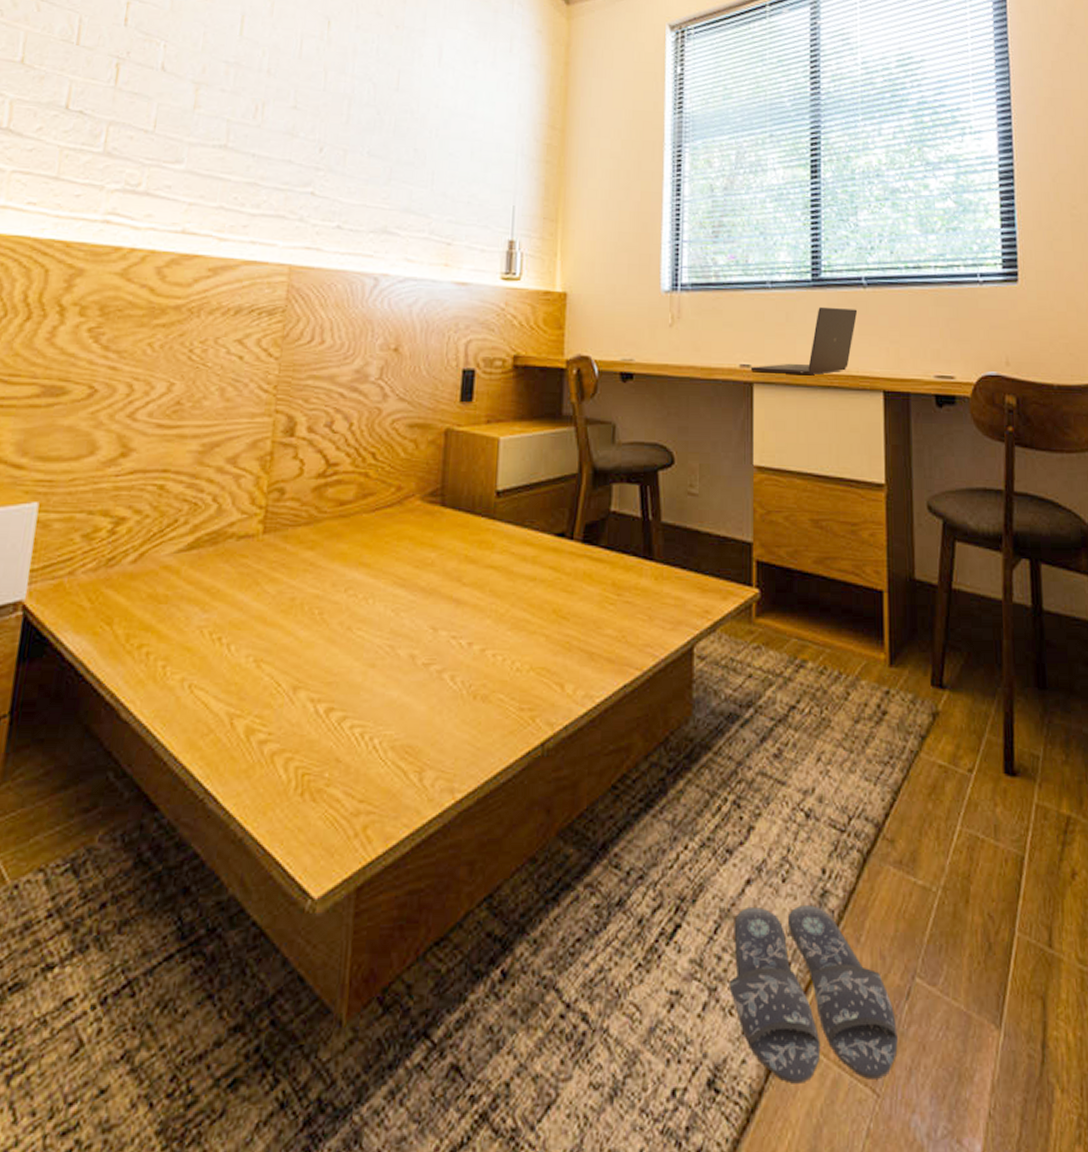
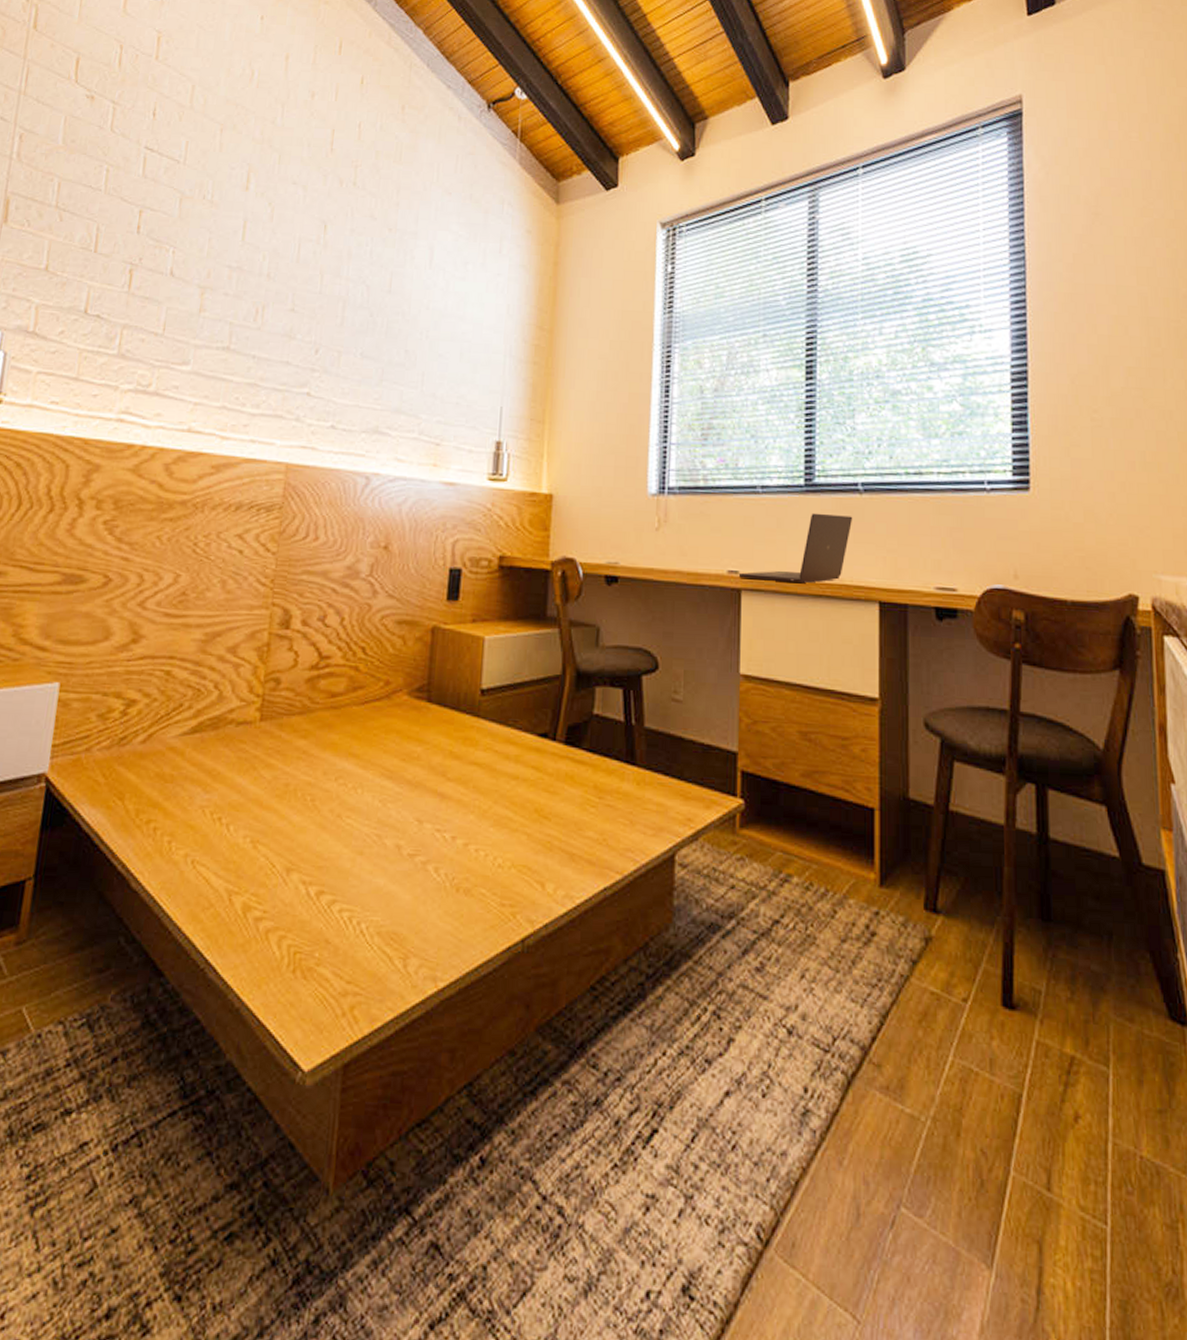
slippers: present [729,904,898,1084] -> none [705,1119,880,1305]

